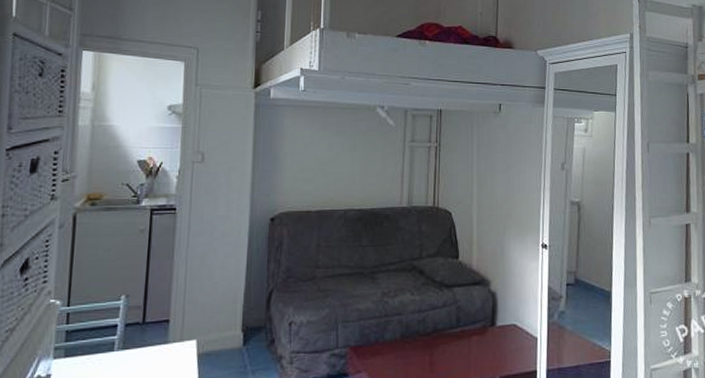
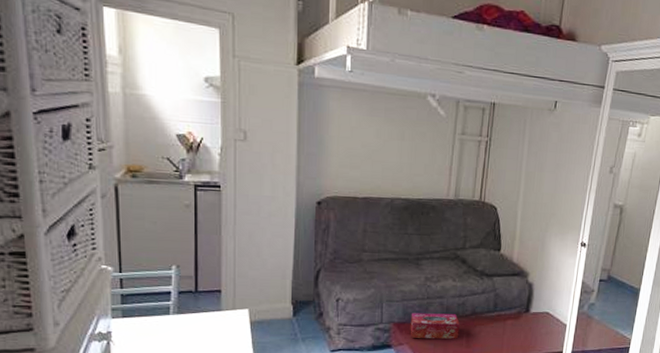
tissue box: none [368,332,421,363] -> present [410,313,460,339]

